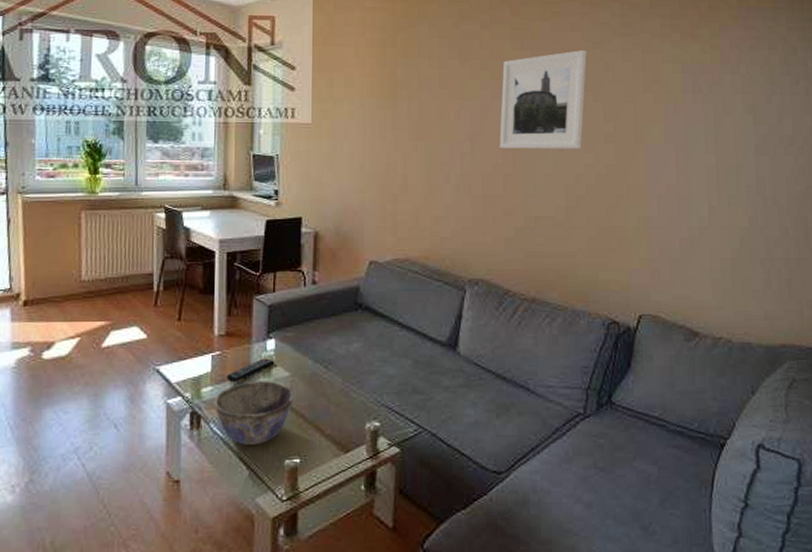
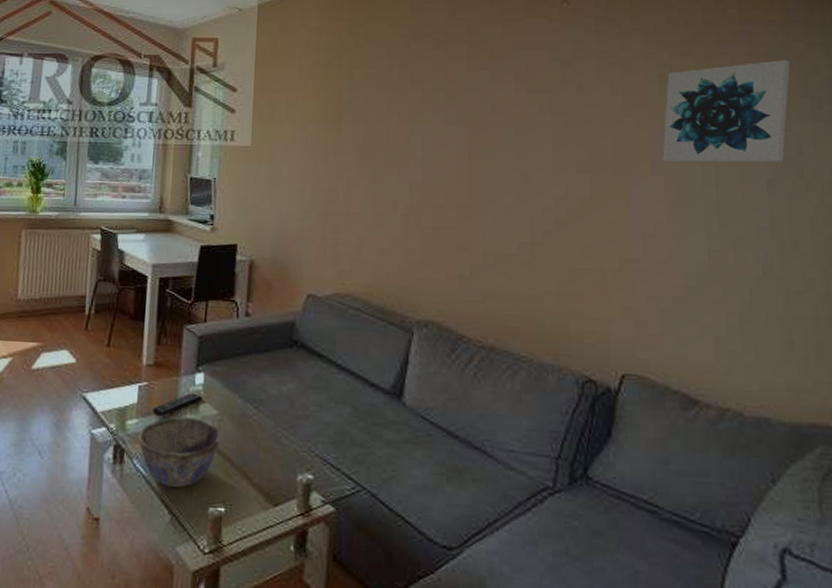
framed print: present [499,50,587,149] -> none [454,70,556,180]
wall art: none [674,42,776,132] -> present [662,60,791,163]

